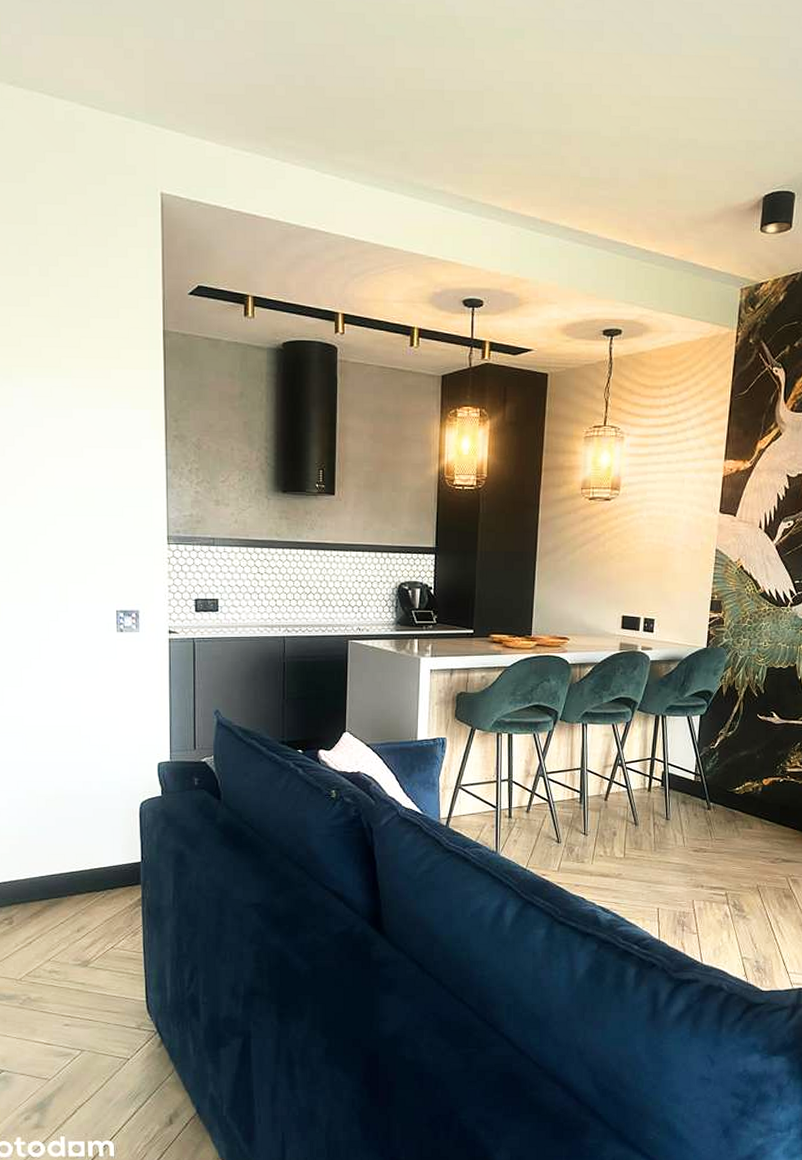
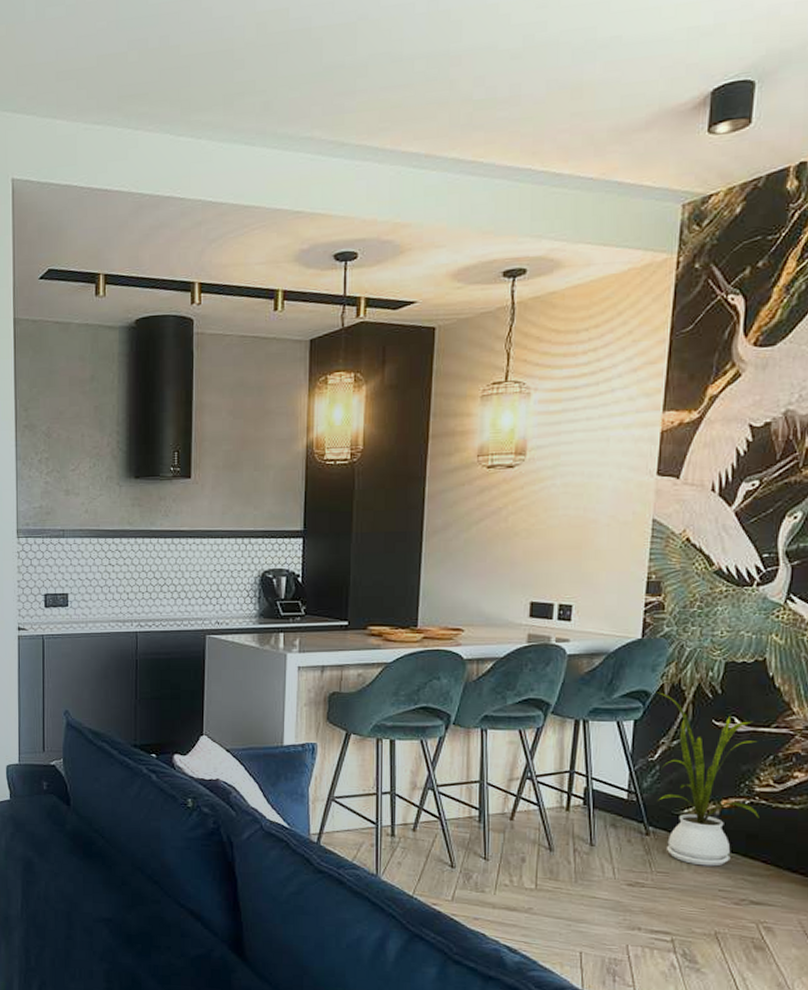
house plant: none [716,692,790,833] -> present [656,692,759,867]

